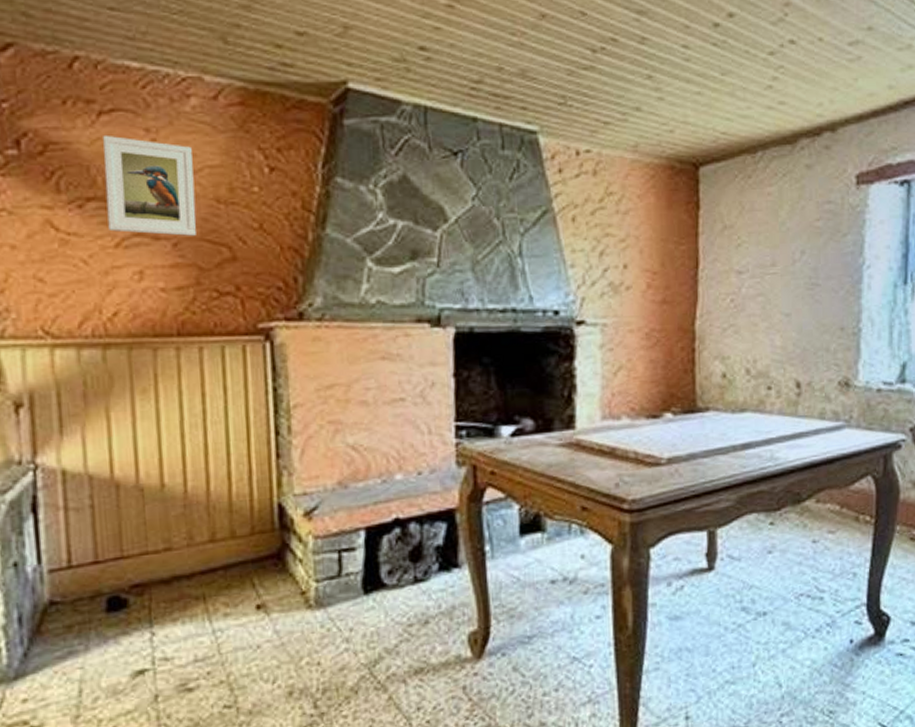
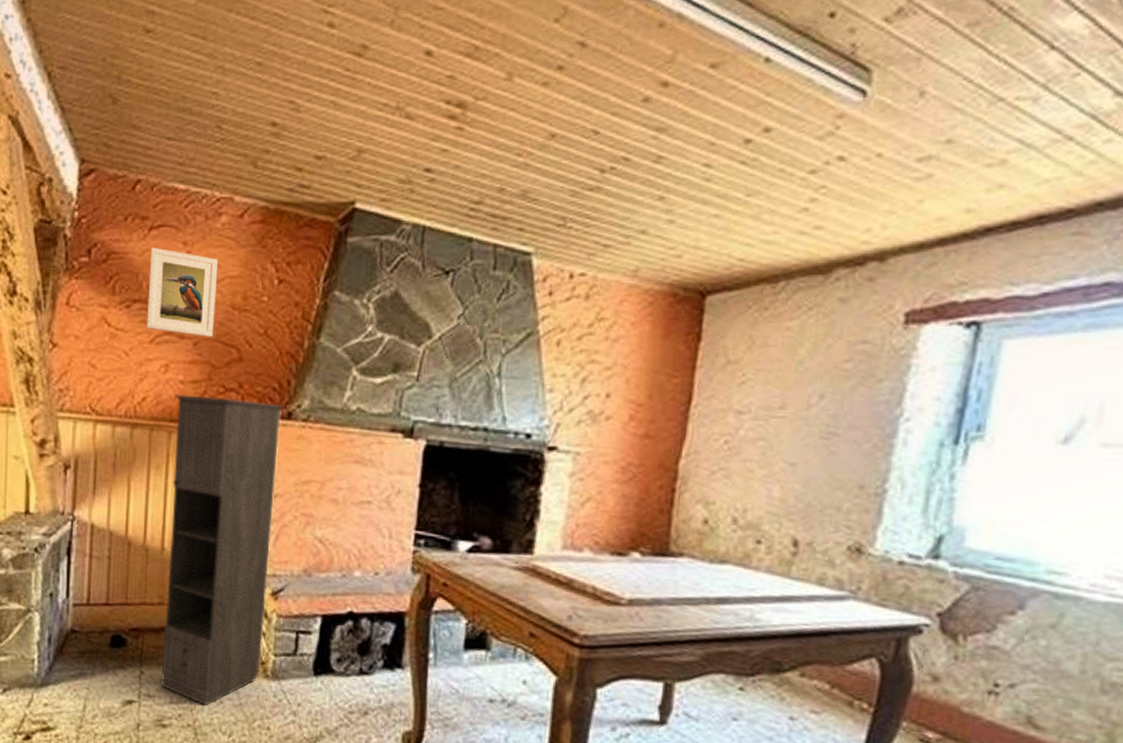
storage cabinet: none [154,303,302,656] -> present [161,394,284,706]

